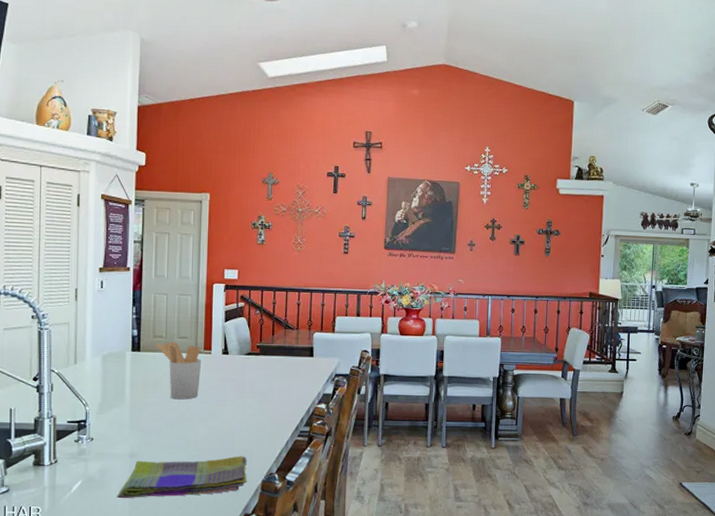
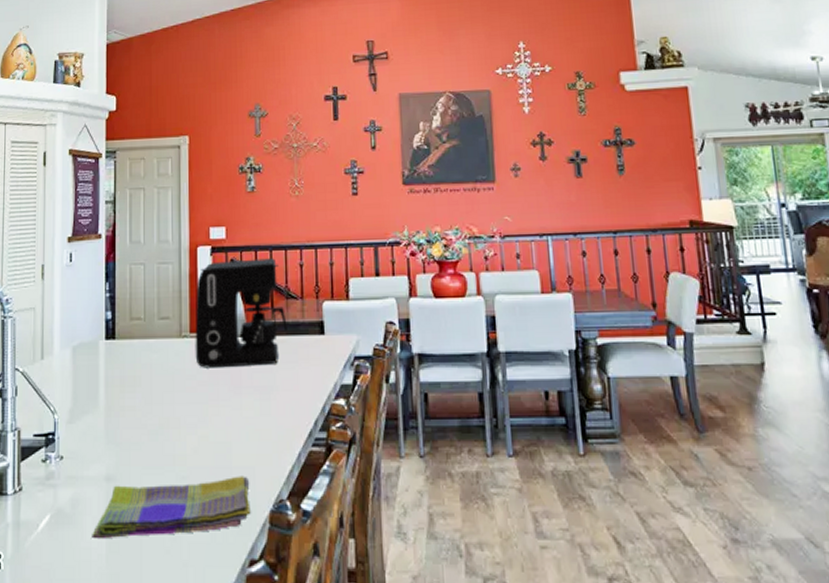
utensil holder: present [157,342,202,400] -> none [134,325,188,401]
coffee maker: none [208,296,284,378] -> present [195,258,287,368]

